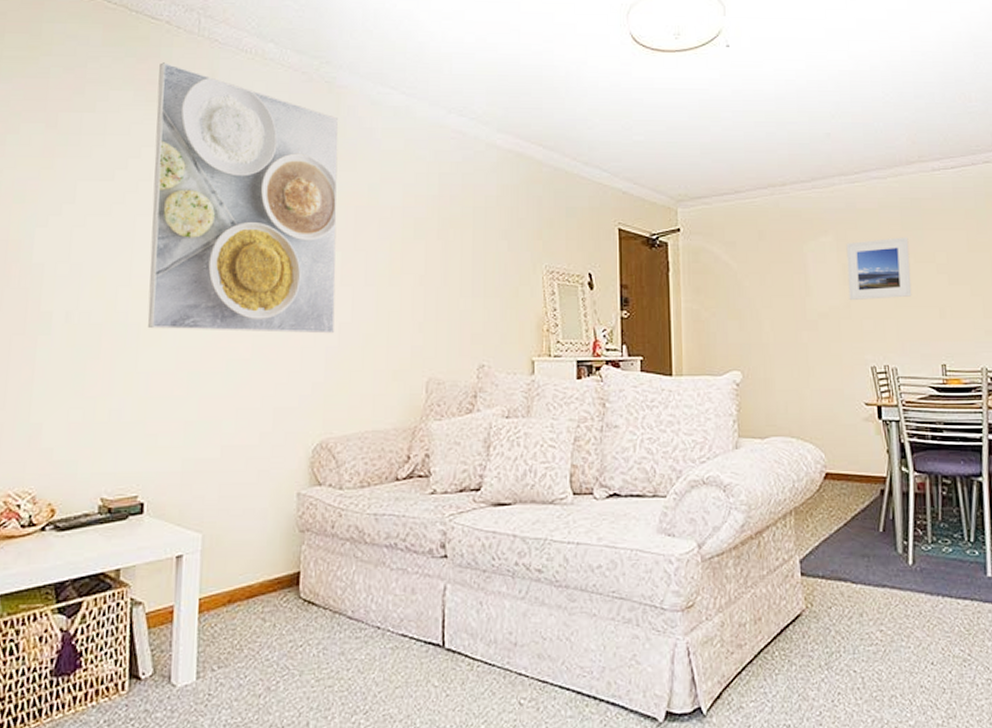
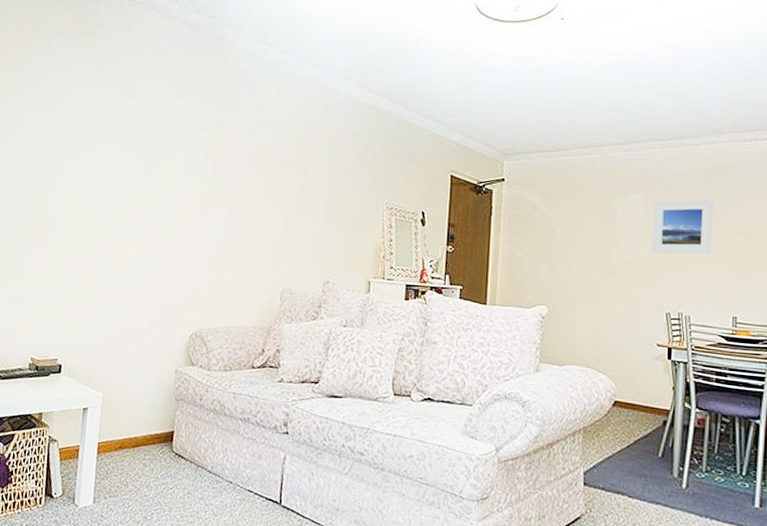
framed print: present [147,62,339,334] -> none [71,17,225,246]

